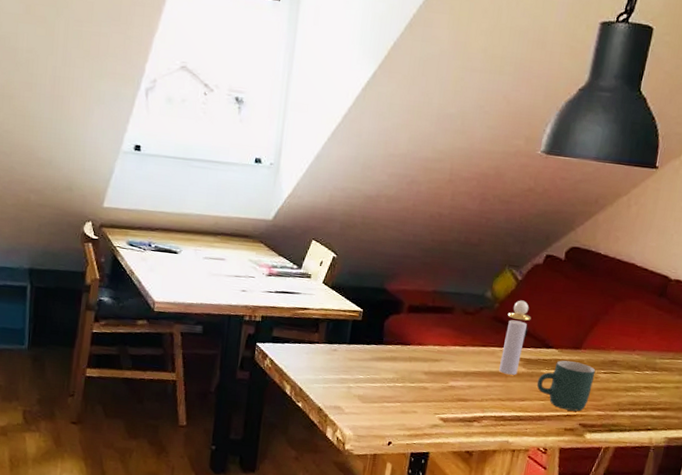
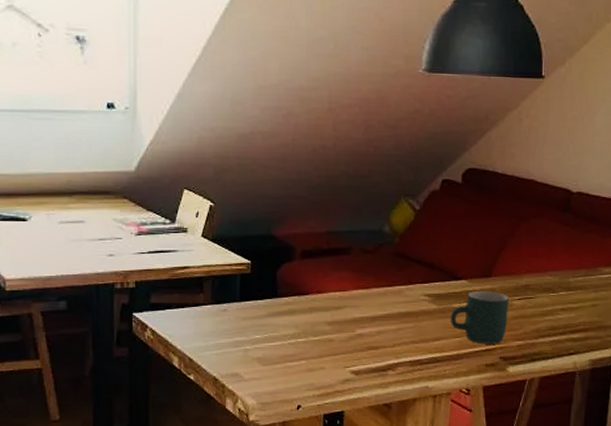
perfume bottle: present [499,300,532,375] -> none [408,231,435,314]

